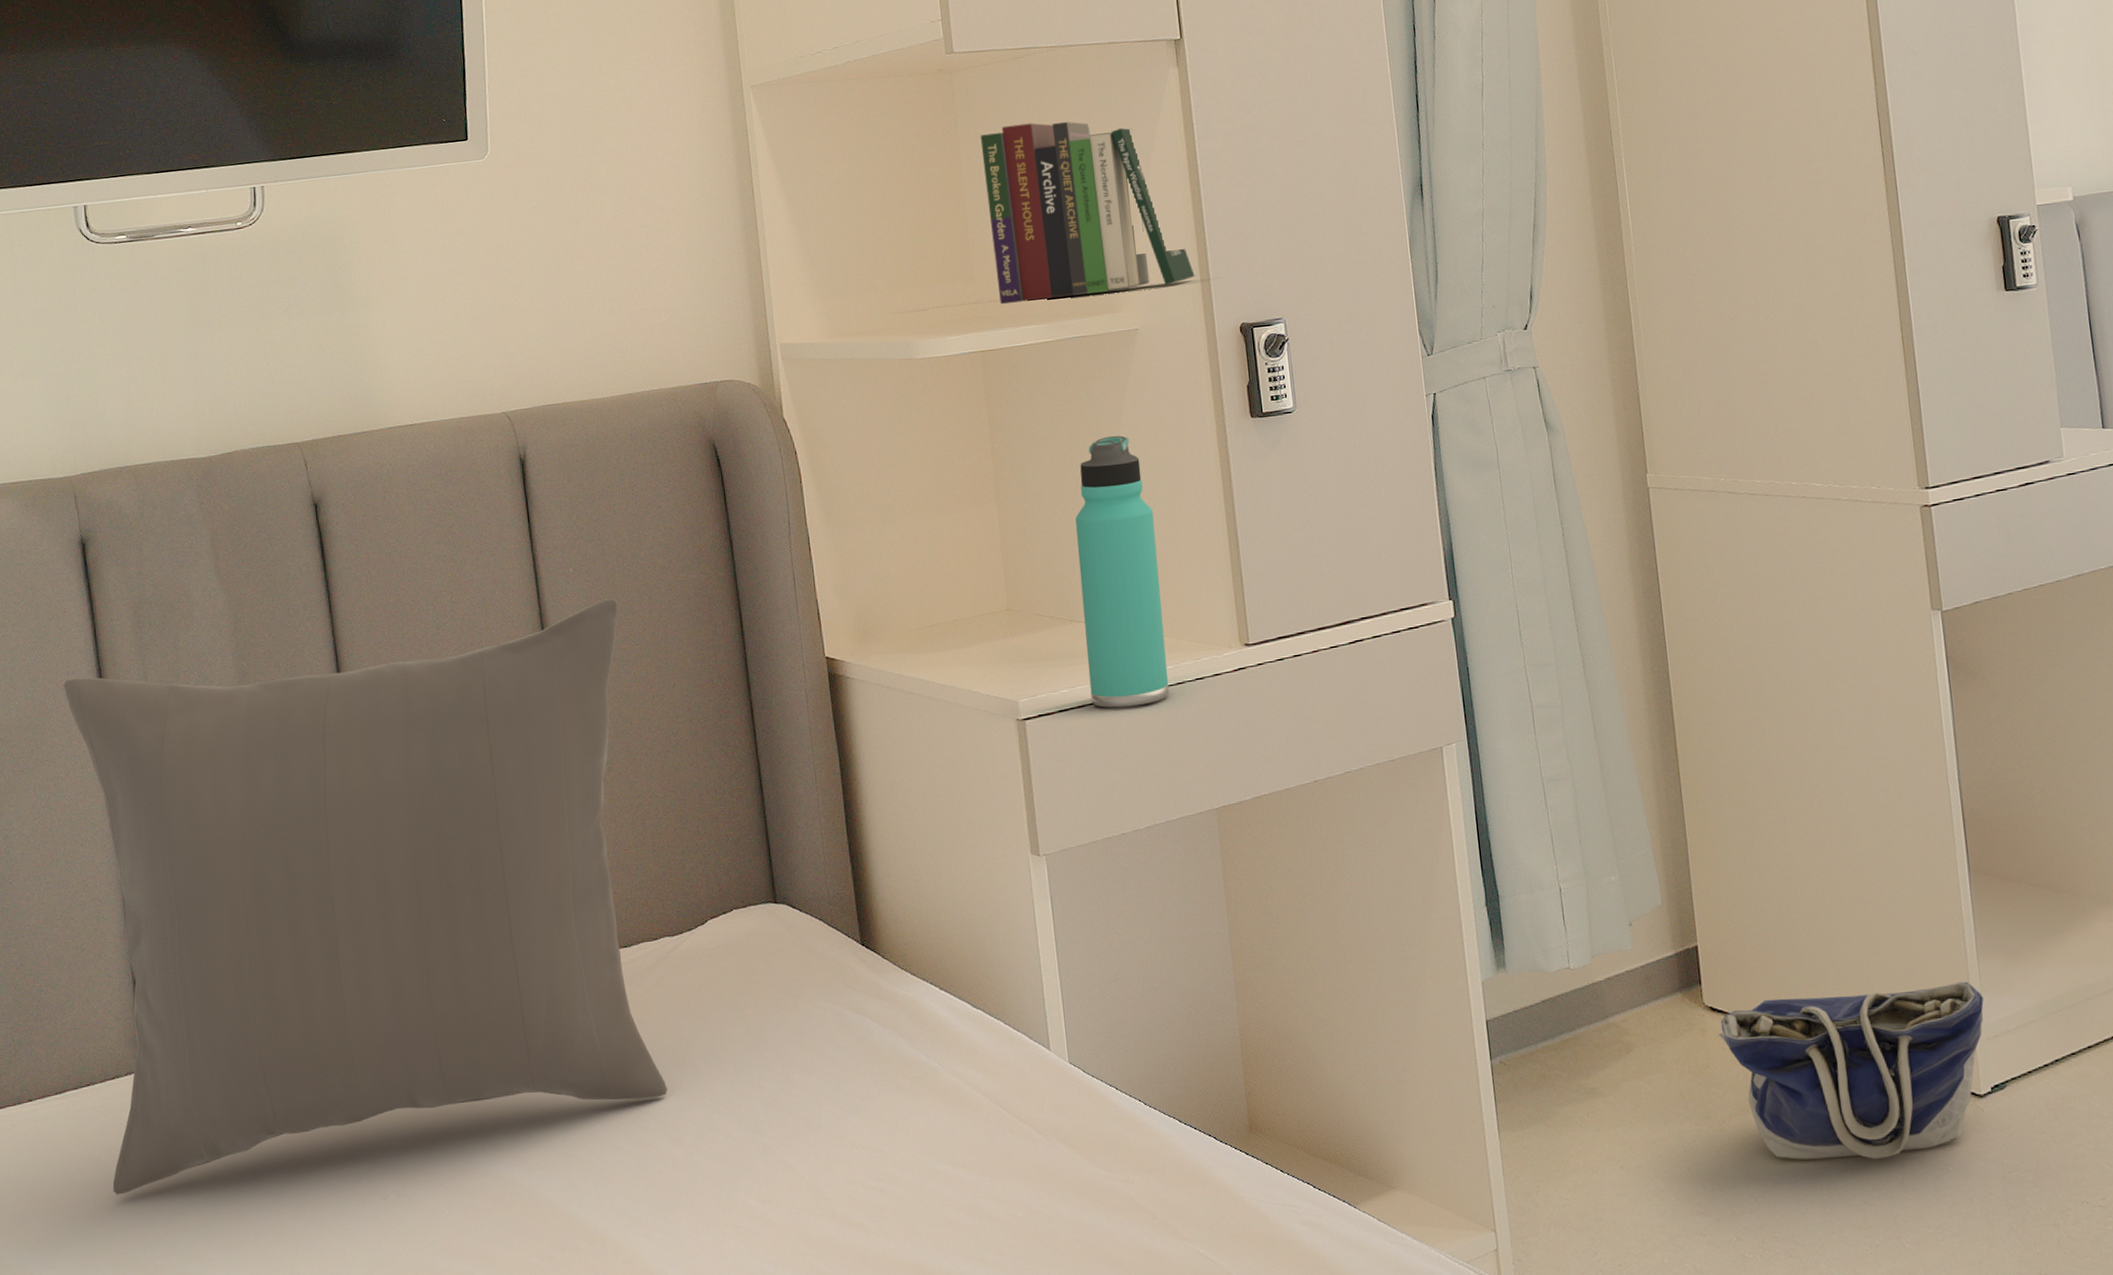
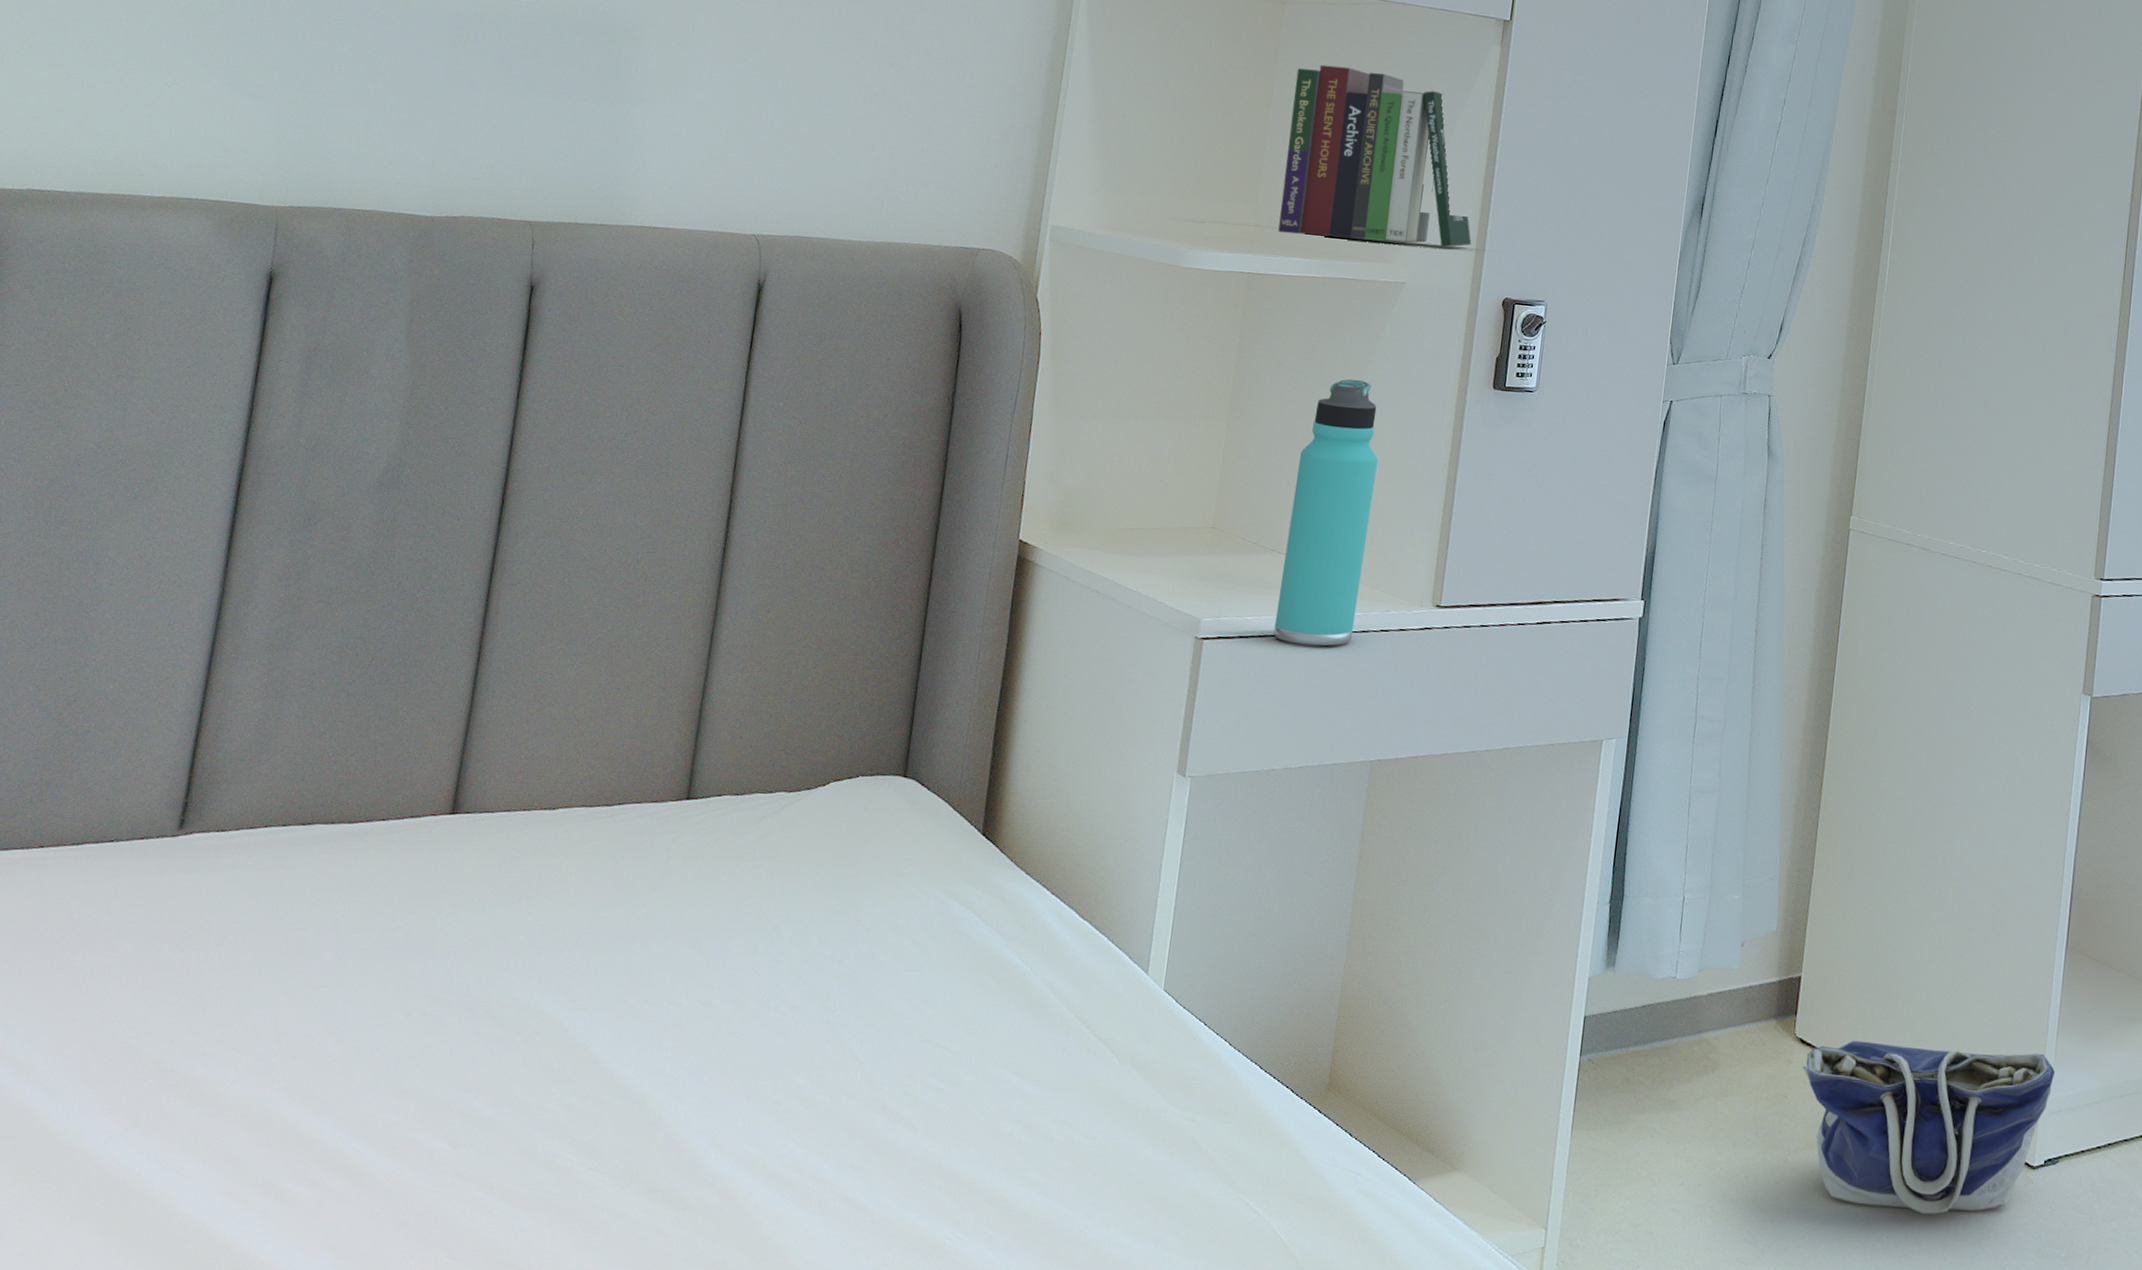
pillow: present [64,598,668,1195] -> none [106,412,822,965]

